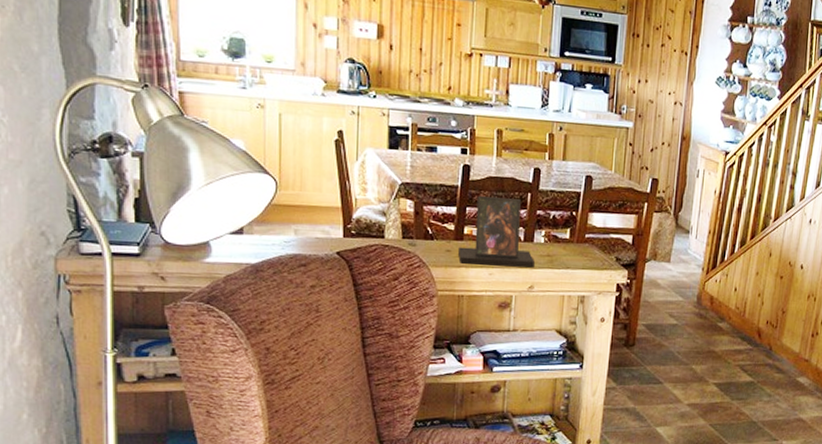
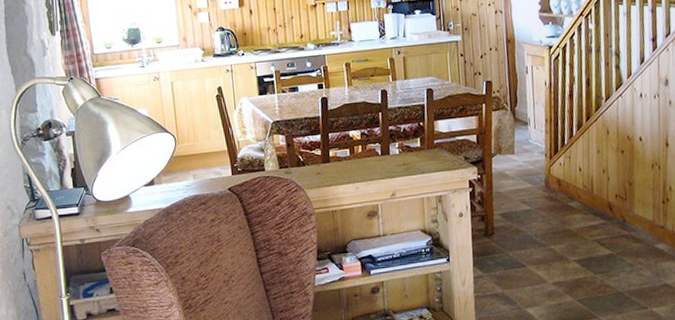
photo frame: present [457,196,535,268] -> none [326,119,393,183]

